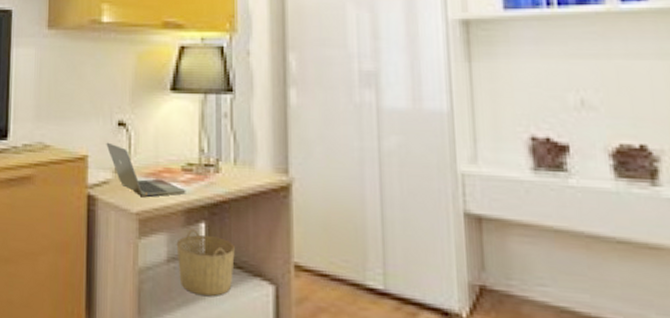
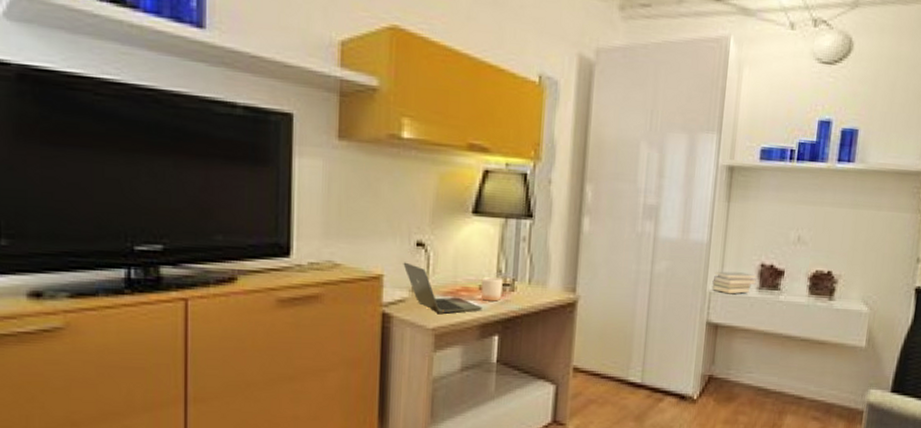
basket: present [176,229,235,297] -> none [470,341,524,398]
mug: none [183,157,206,184] -> present [480,277,503,302]
books: none [464,147,528,177] -> present [712,271,756,294]

